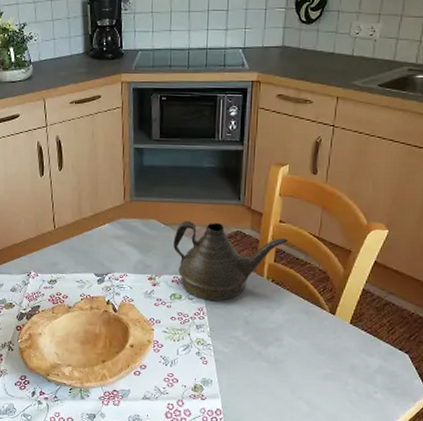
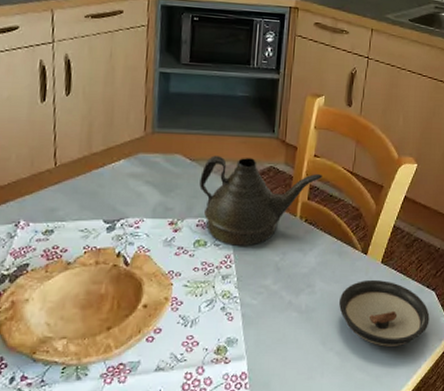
saucer: none [307,339,403,402] -> present [339,280,430,347]

